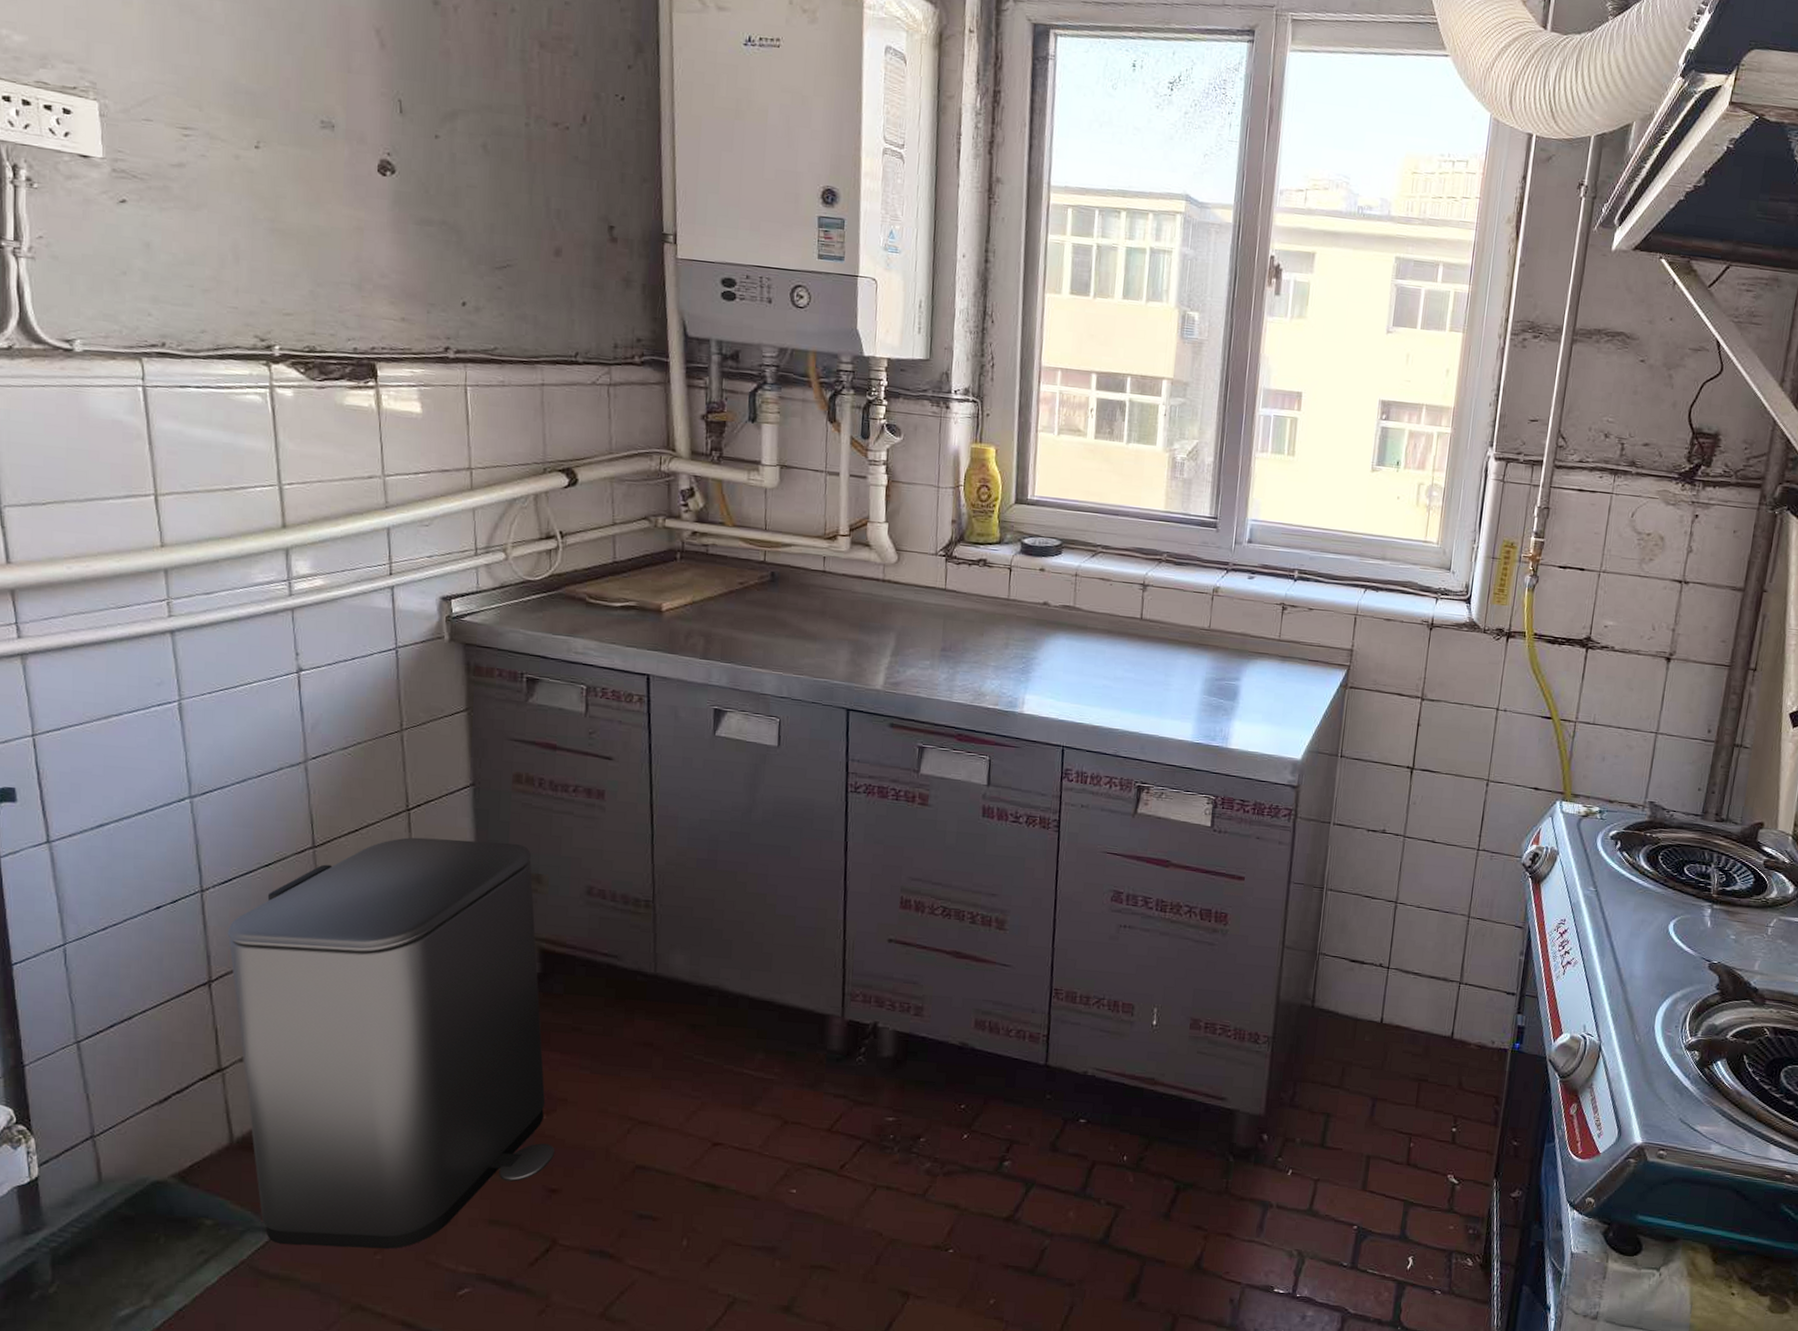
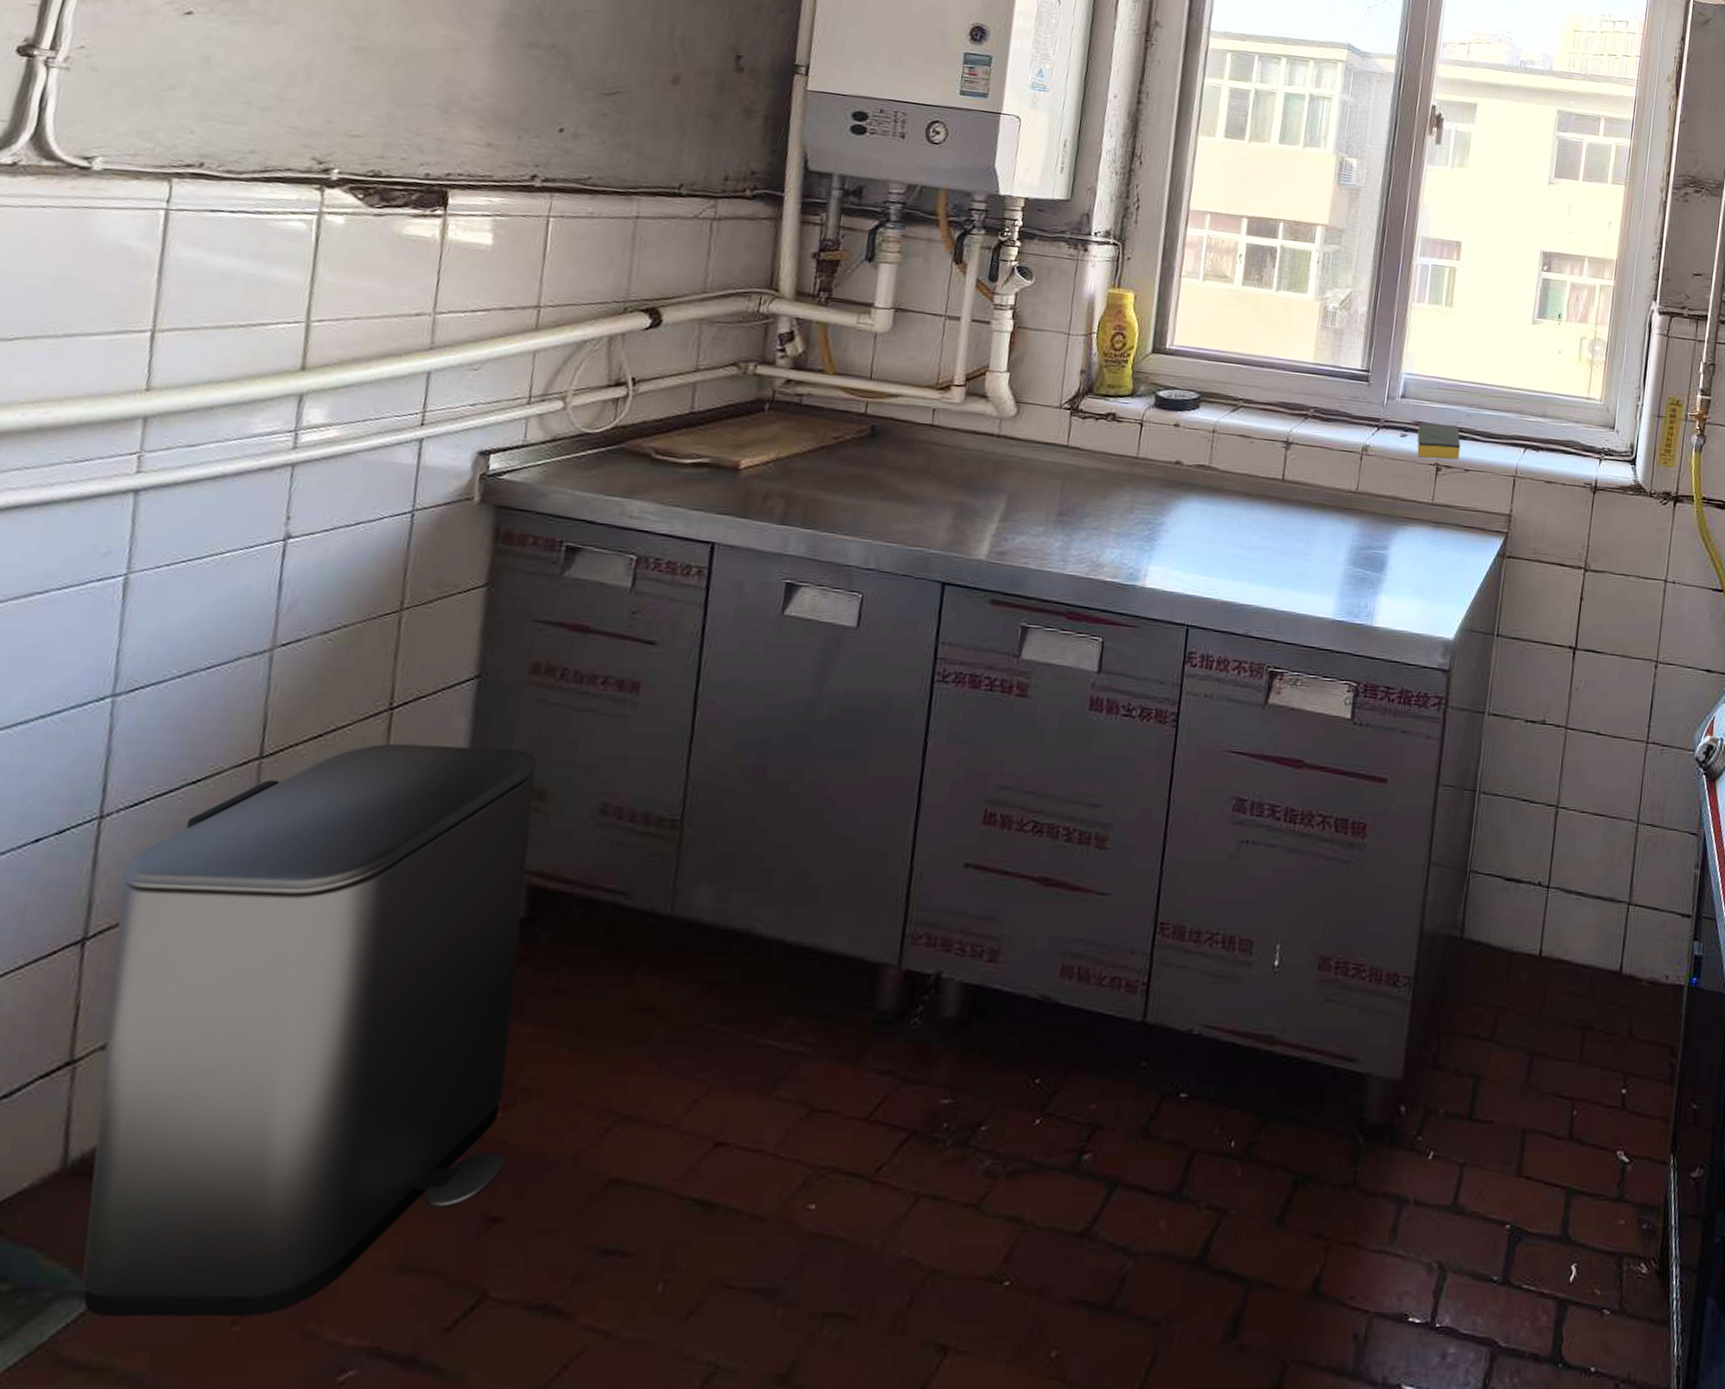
sponge: none [1264,566,1305,600] -> present [1417,423,1461,460]

